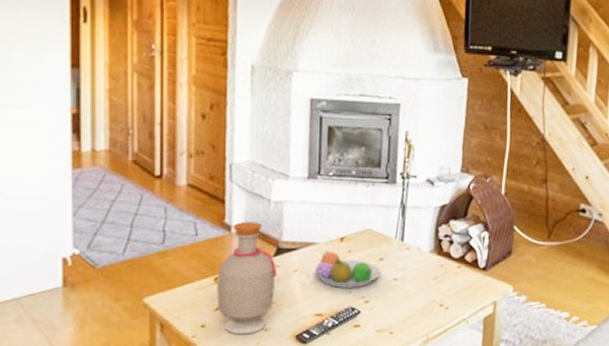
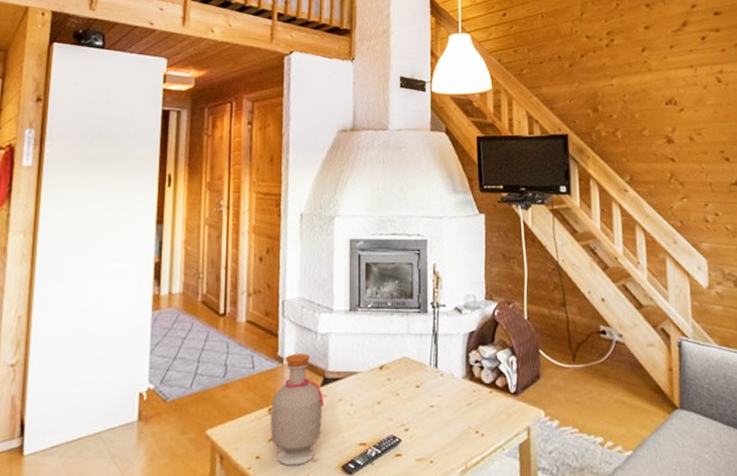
fruit bowl: present [314,250,381,288] -> none [357,379,418,416]

